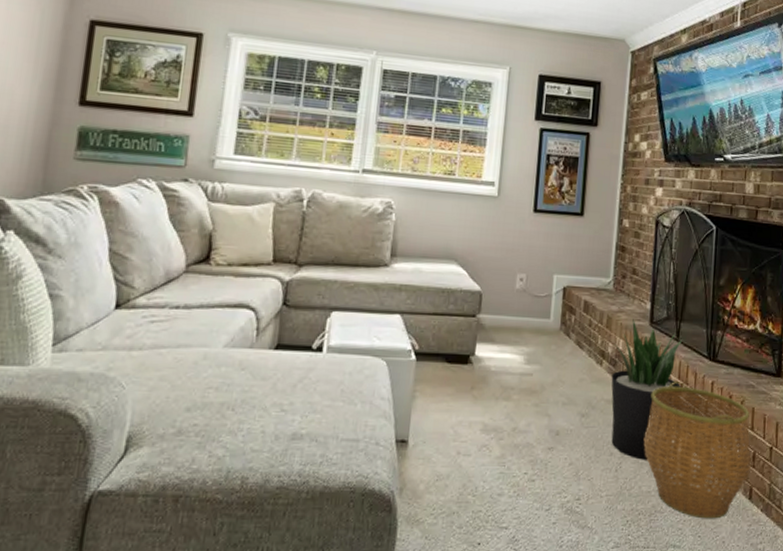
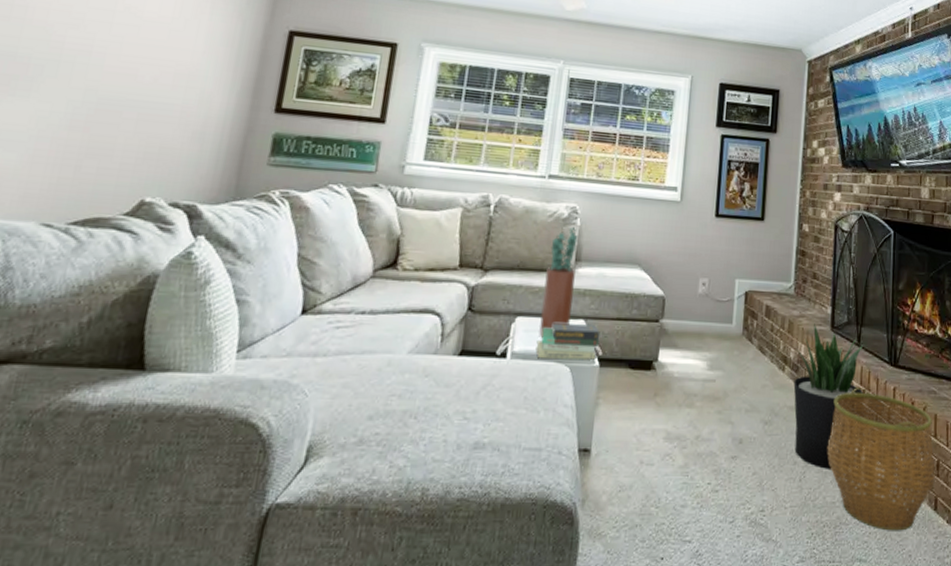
books: none [352,318,416,354] -> present [536,323,600,360]
vase: none [353,217,393,334] -> present [538,222,578,339]

